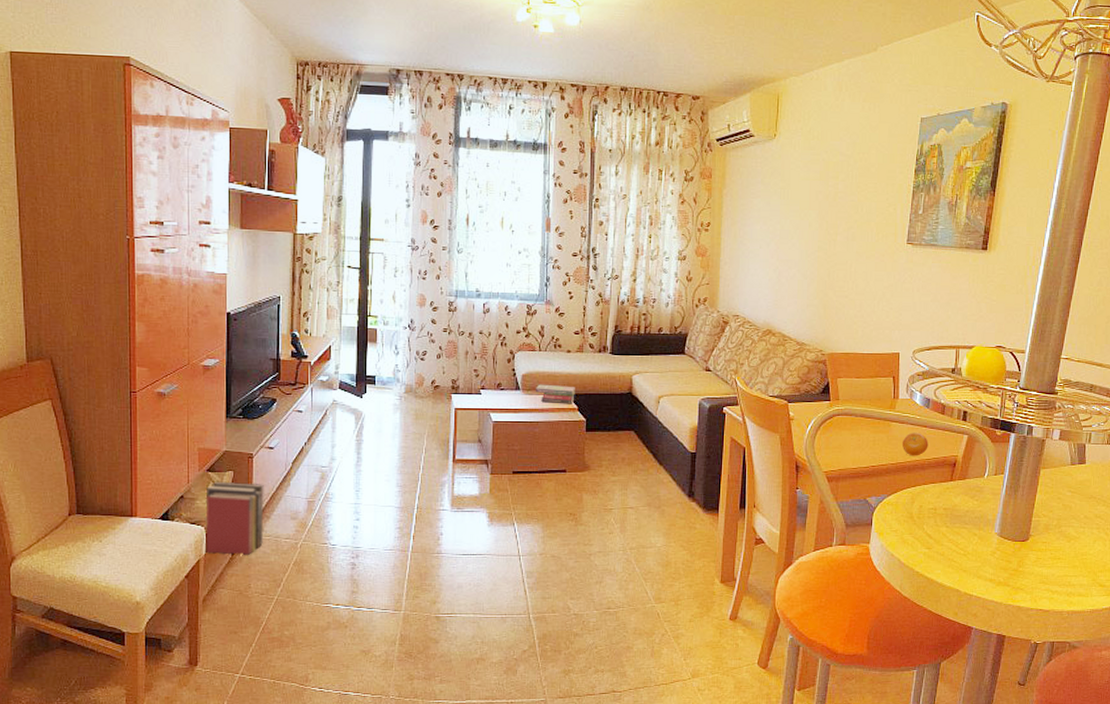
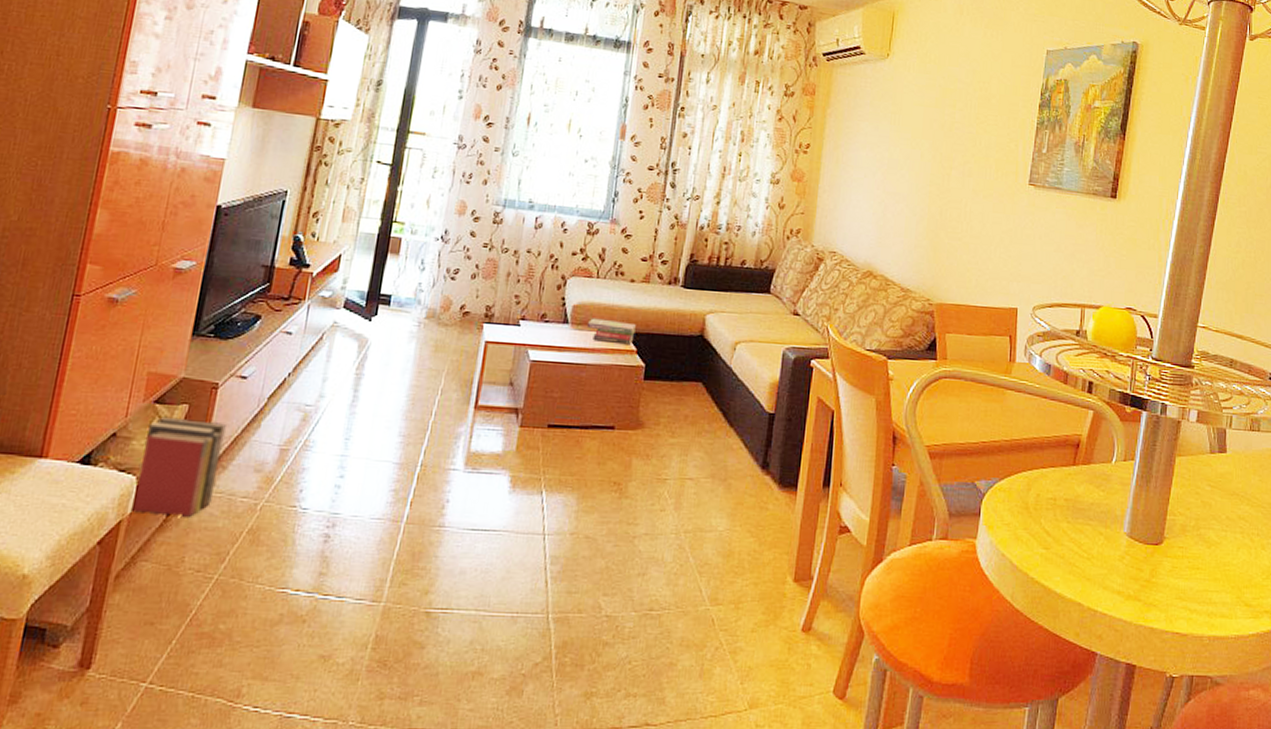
fruit: present [903,432,928,456] -> none [1018,403,1048,433]

